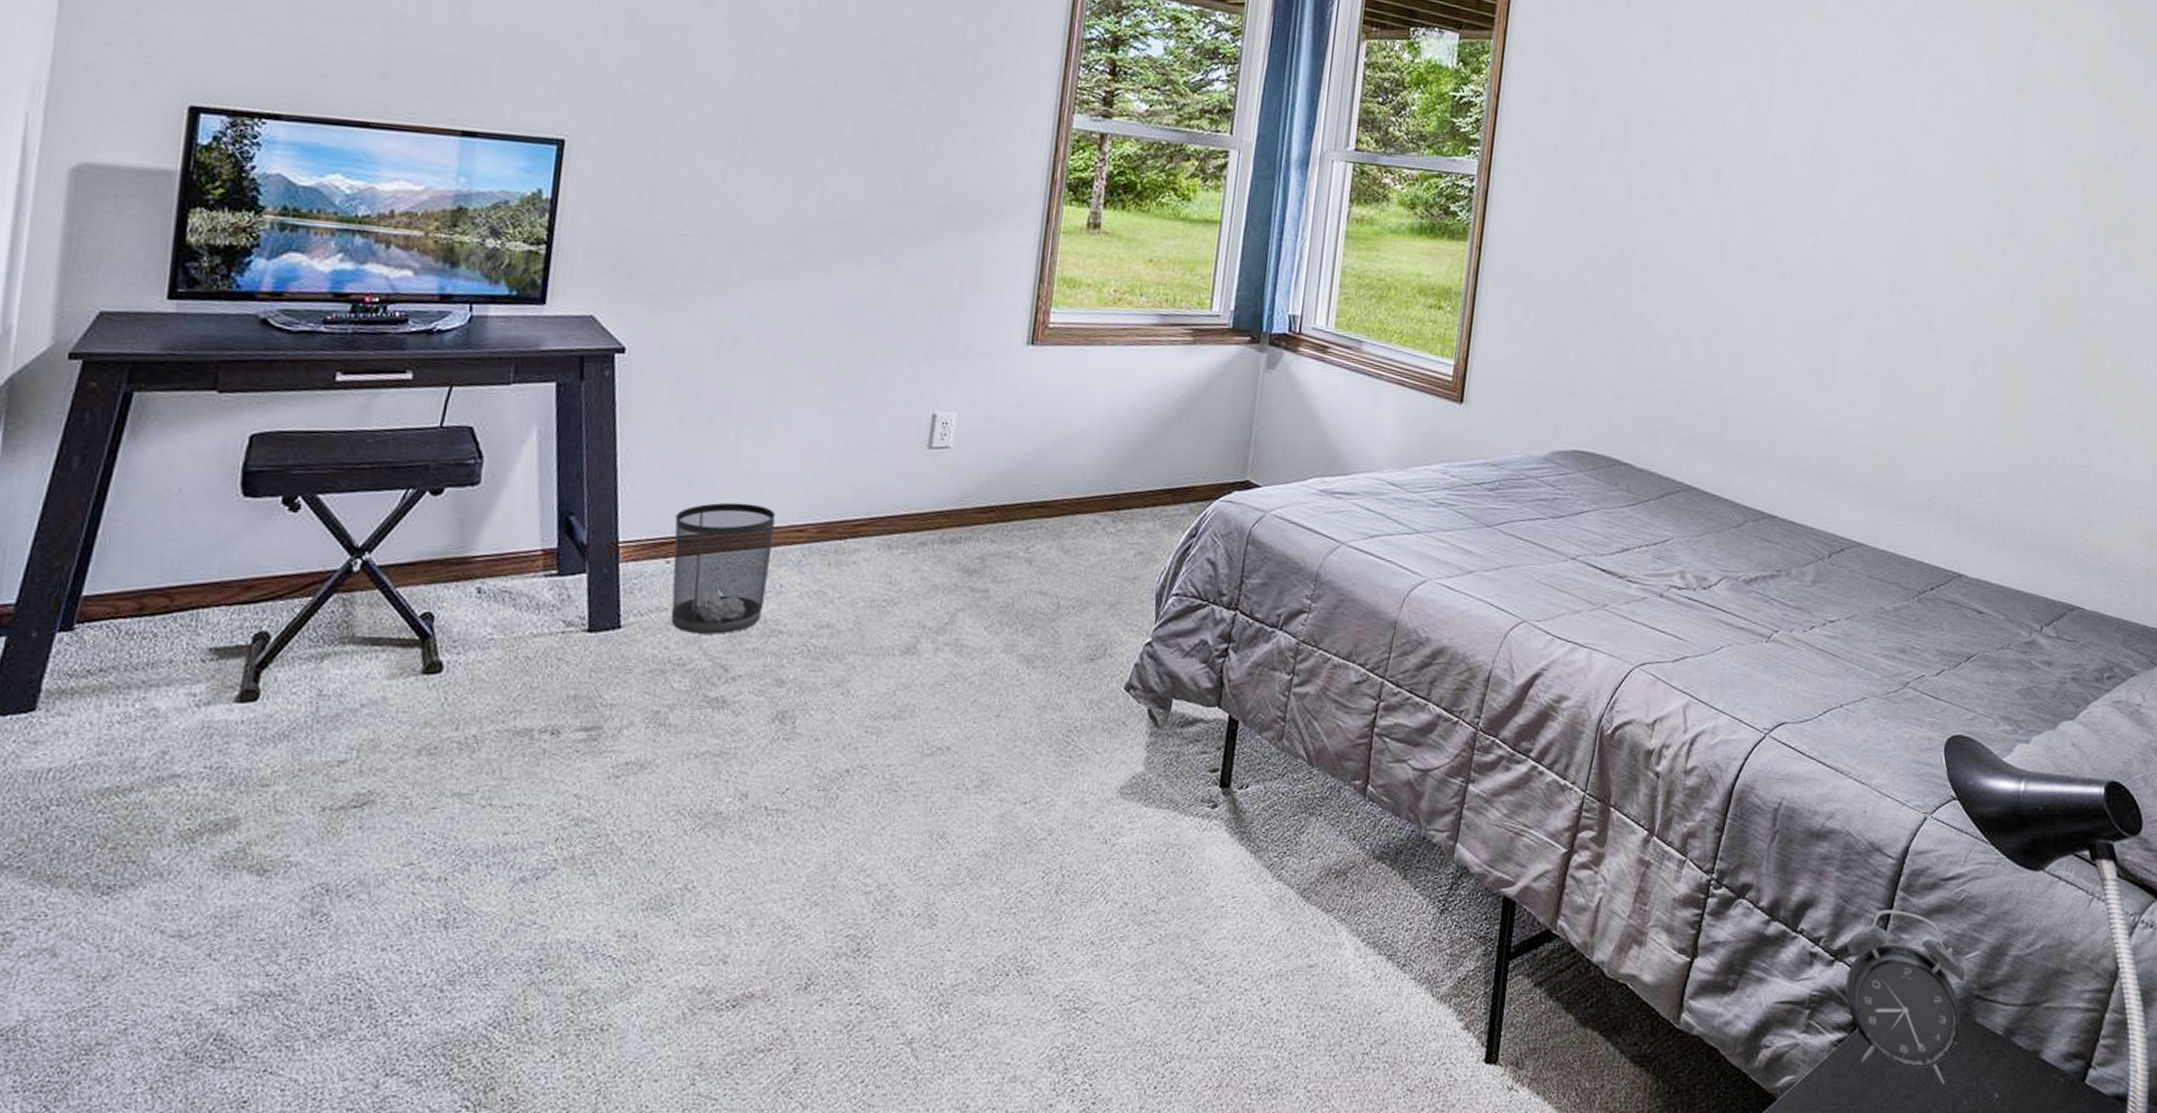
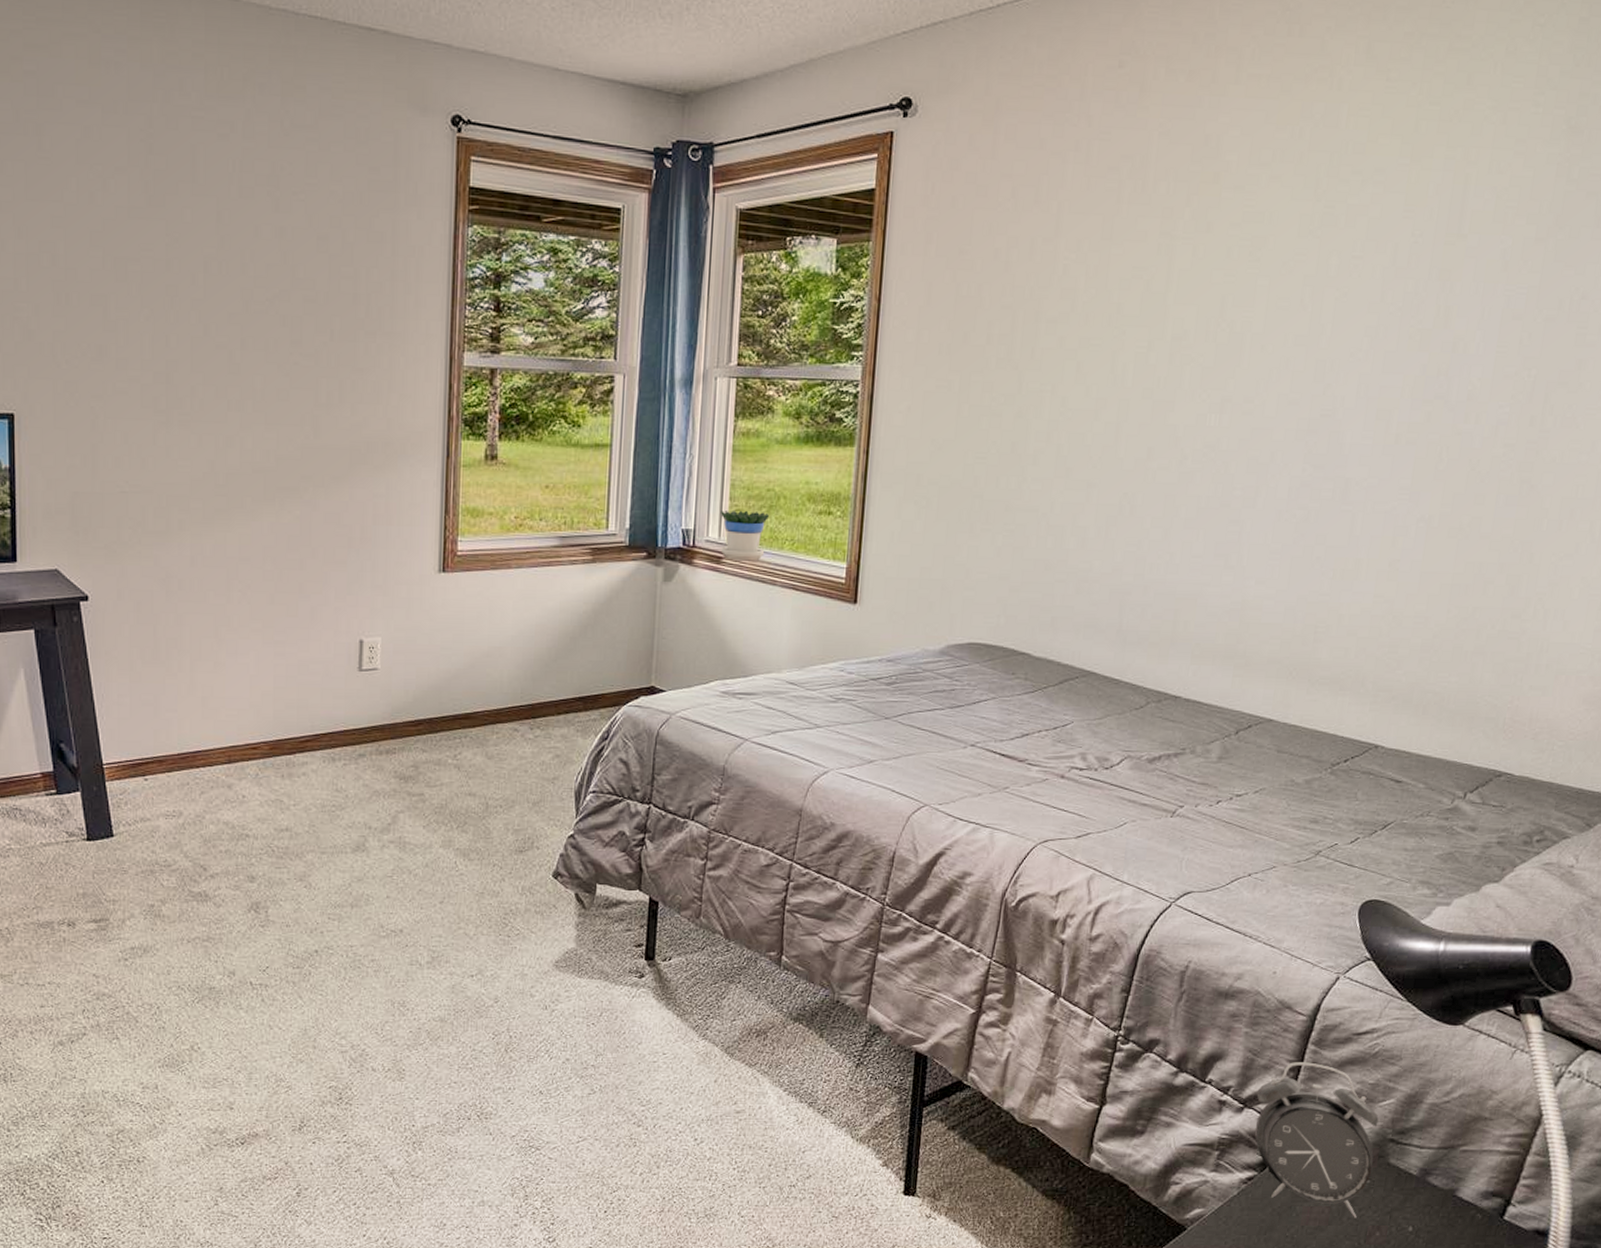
waste bin: present [671,502,776,634] -> none [147,726,233,839]
flowerpot: none [1326,297,1379,353] -> present [720,509,769,561]

